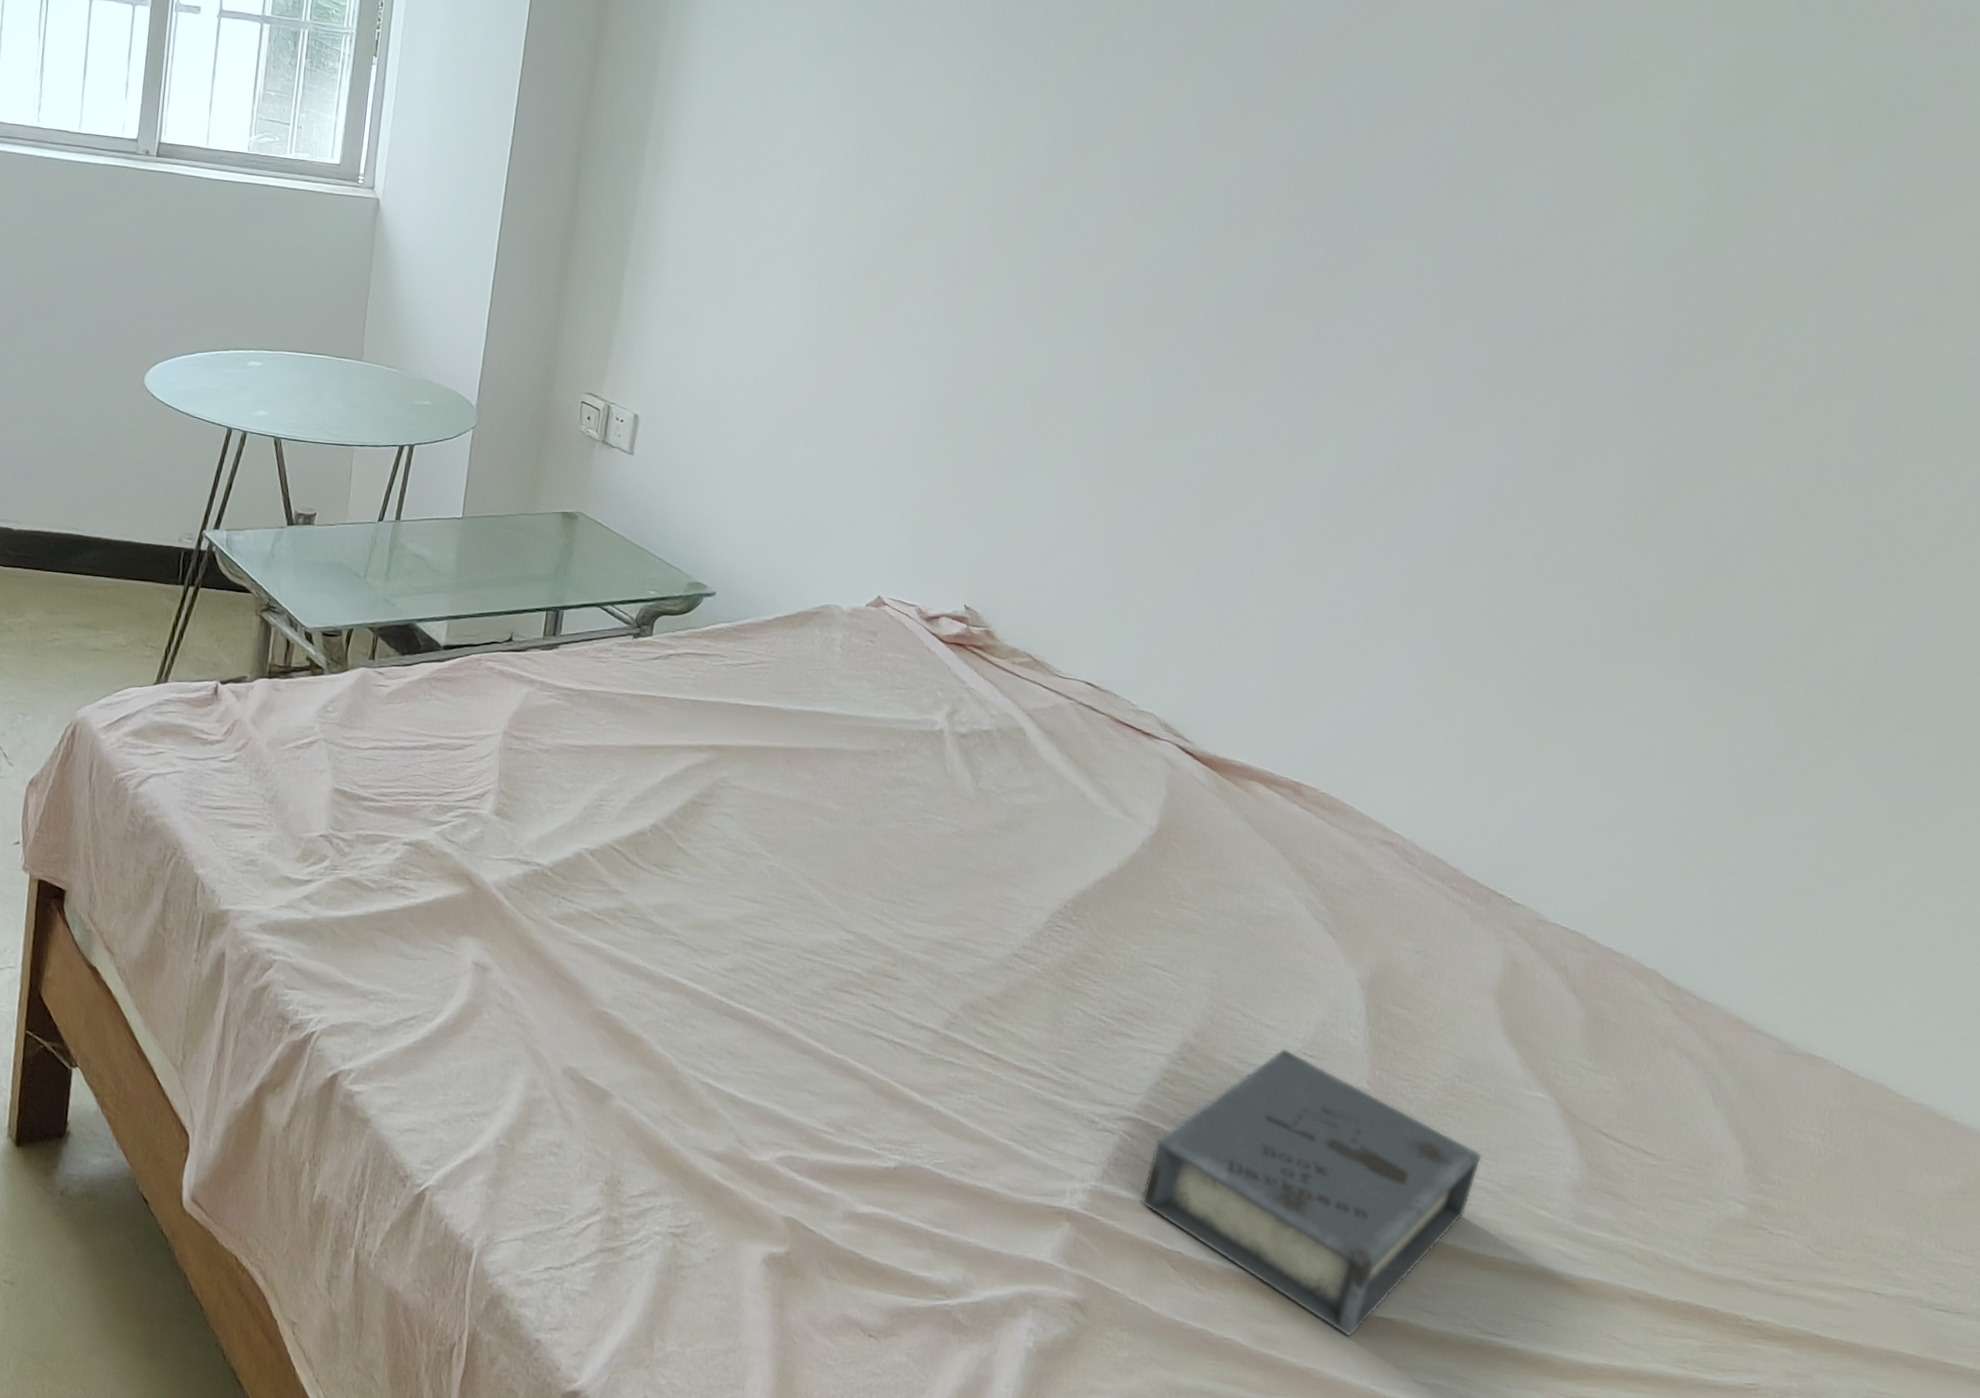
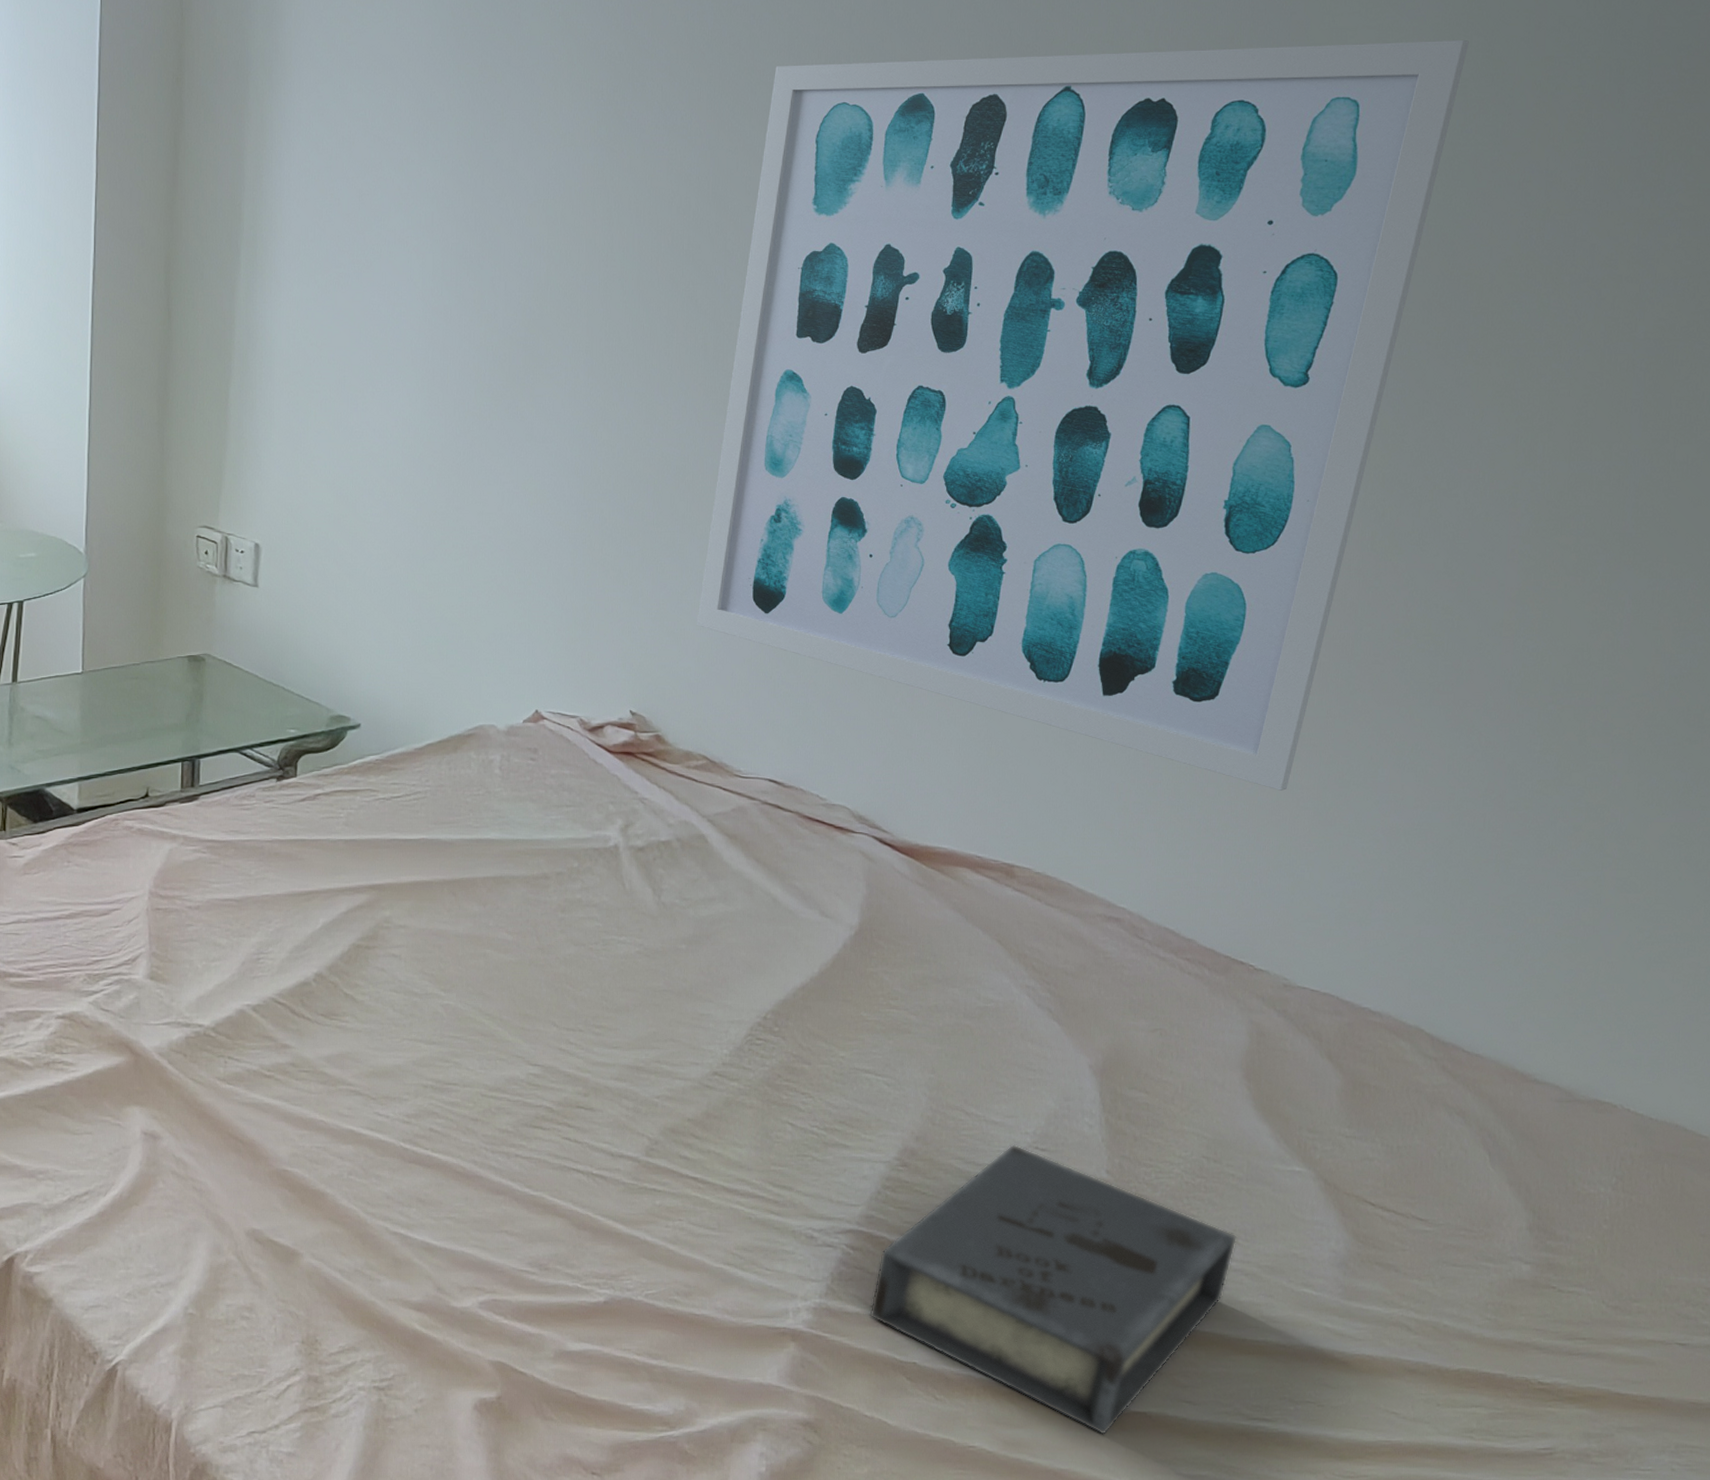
wall art: none [1031,36,1742,738] -> present [697,39,1469,791]

